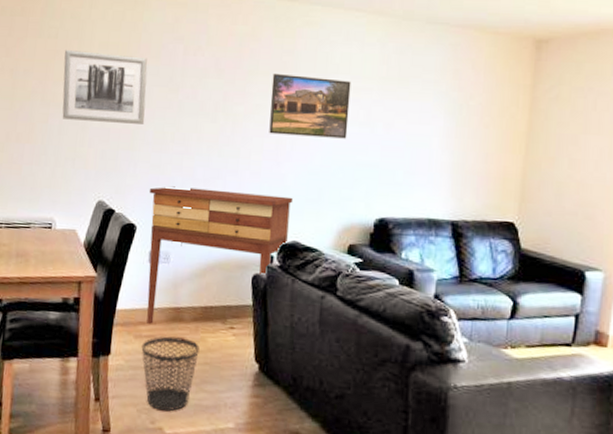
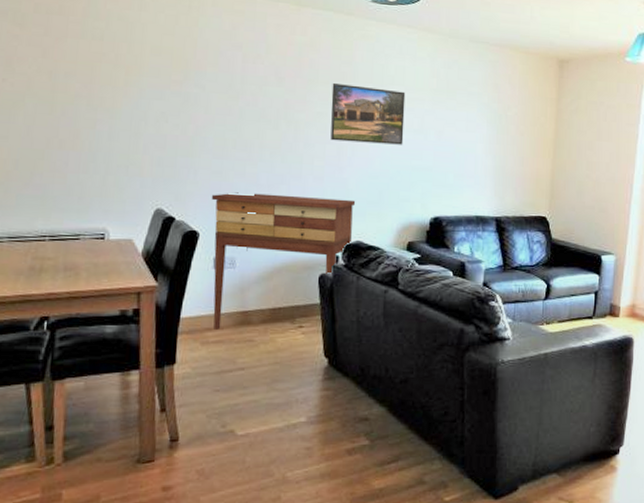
wall art: present [62,50,147,124] -> none [111,53,205,131]
wastebasket: present [141,336,200,411] -> none [209,340,269,414]

